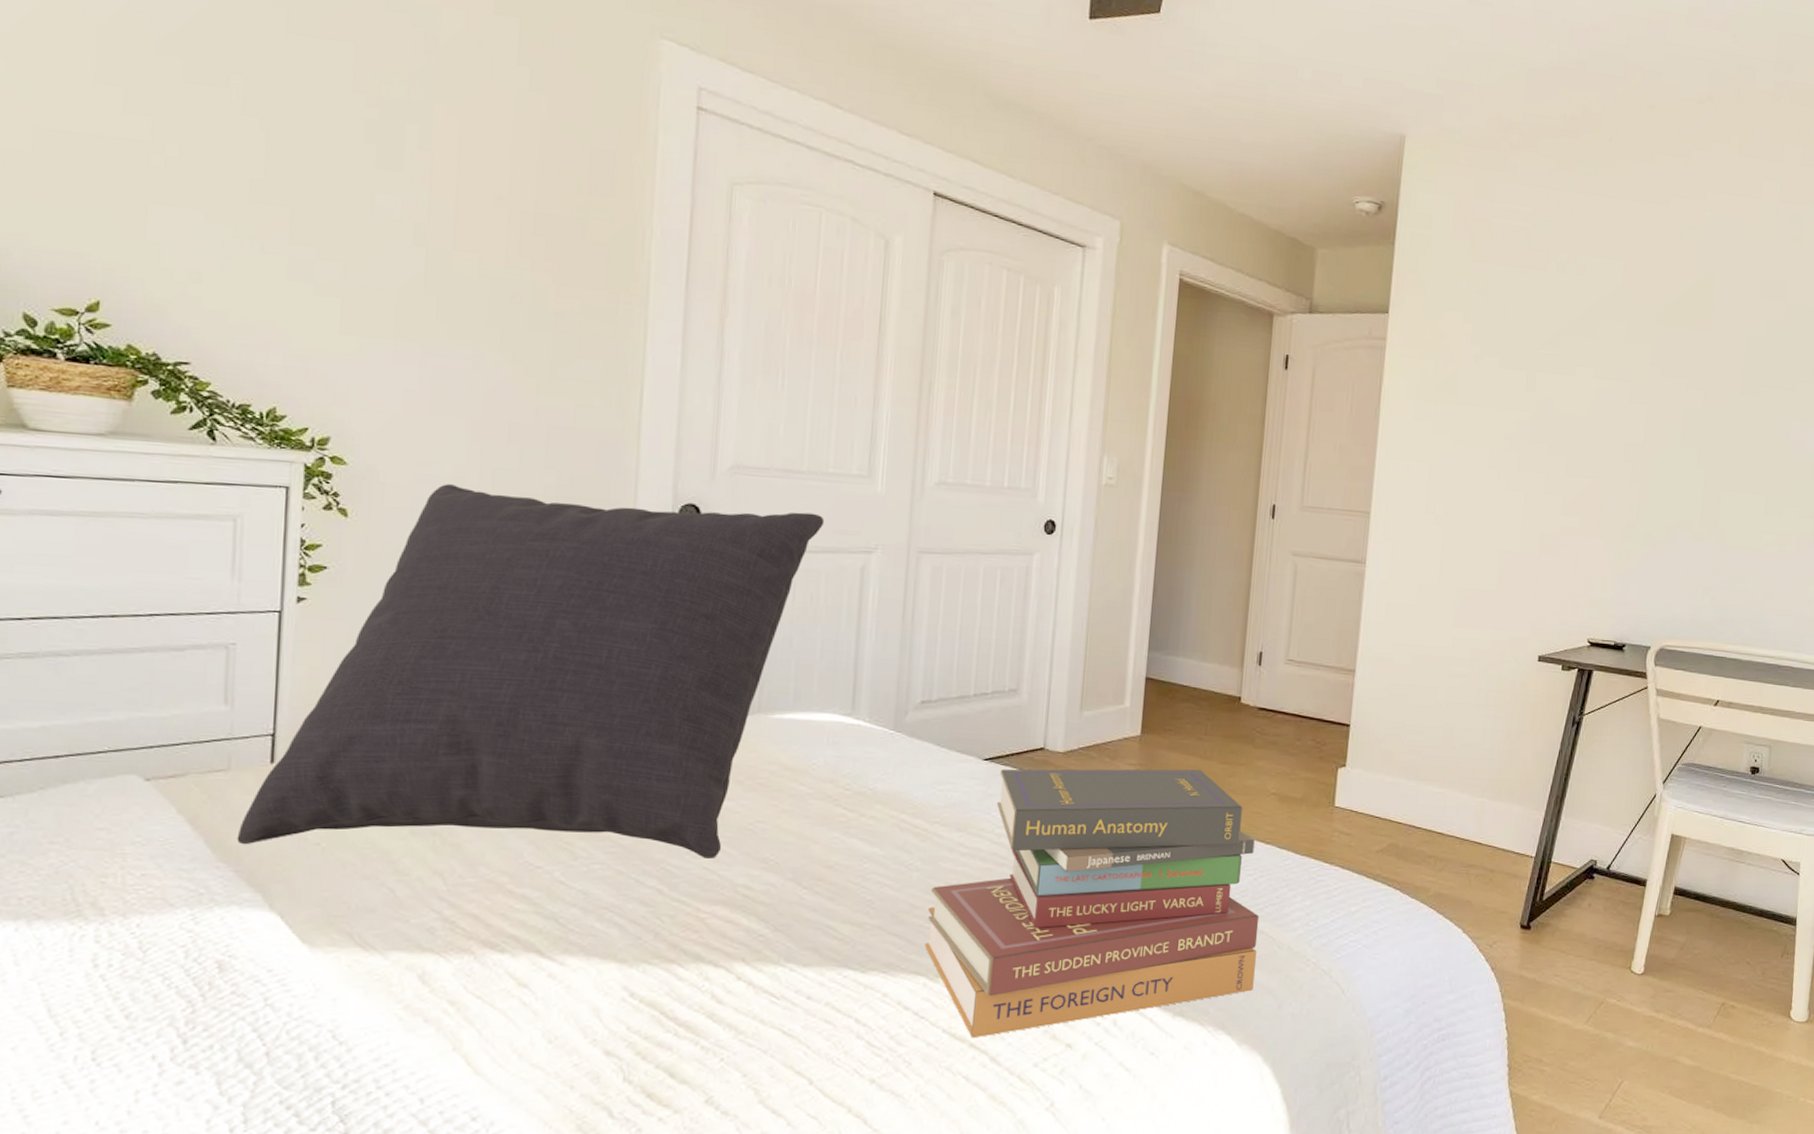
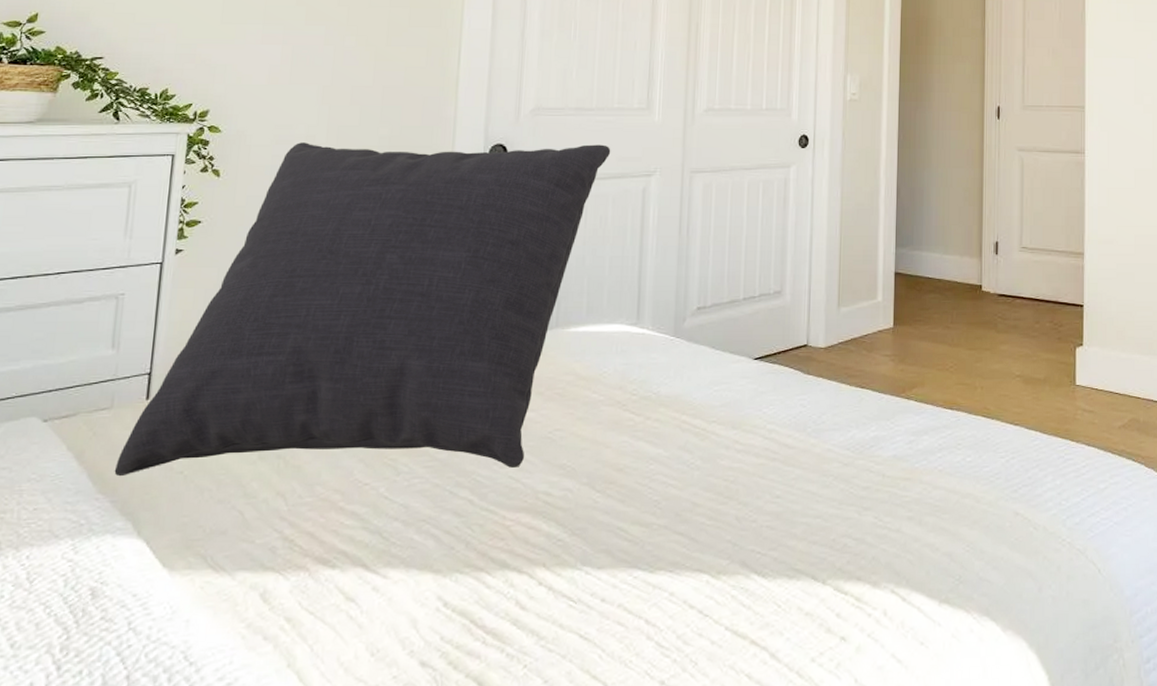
books: present [924,769,1260,1038] -> none [706,356,1014,635]

